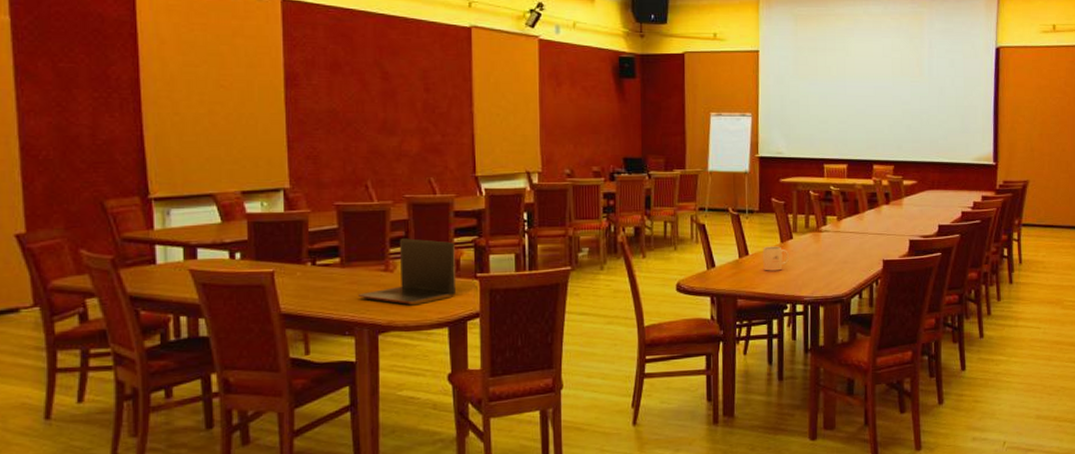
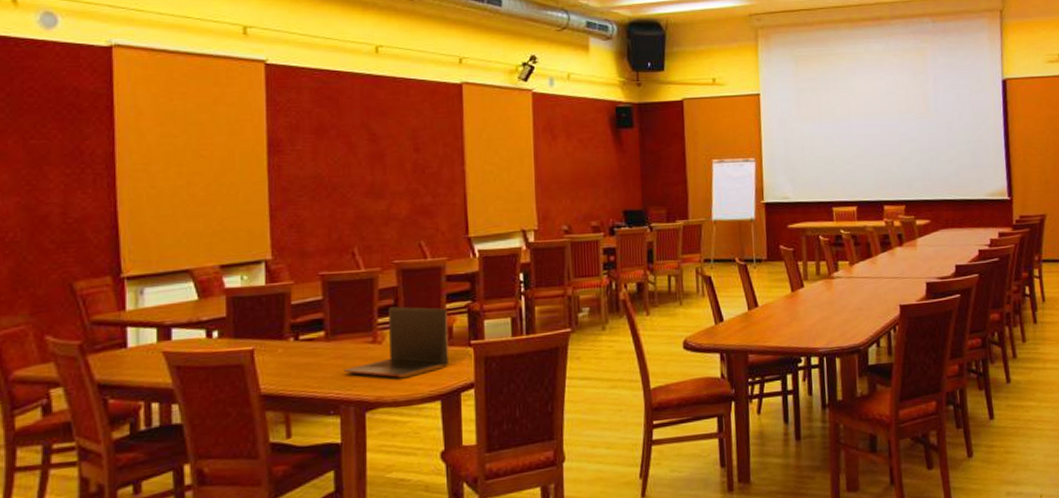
mug: present [762,246,790,271] -> none [772,295,802,323]

